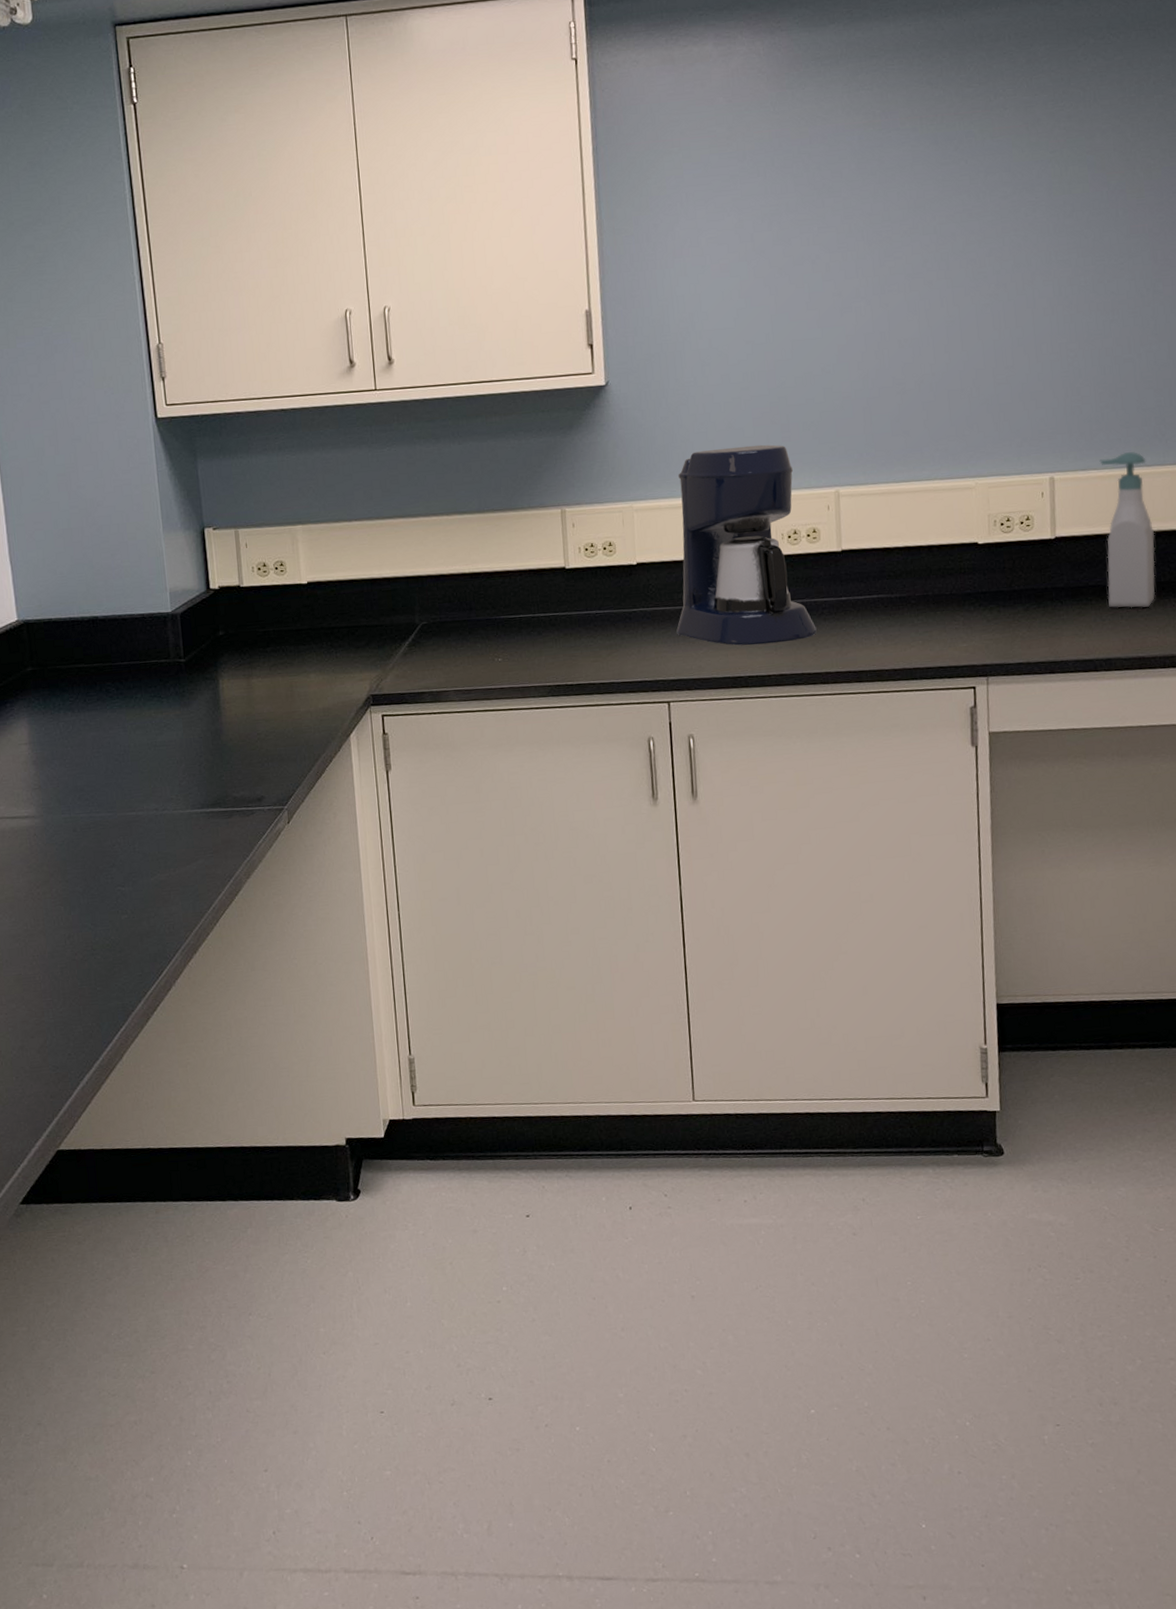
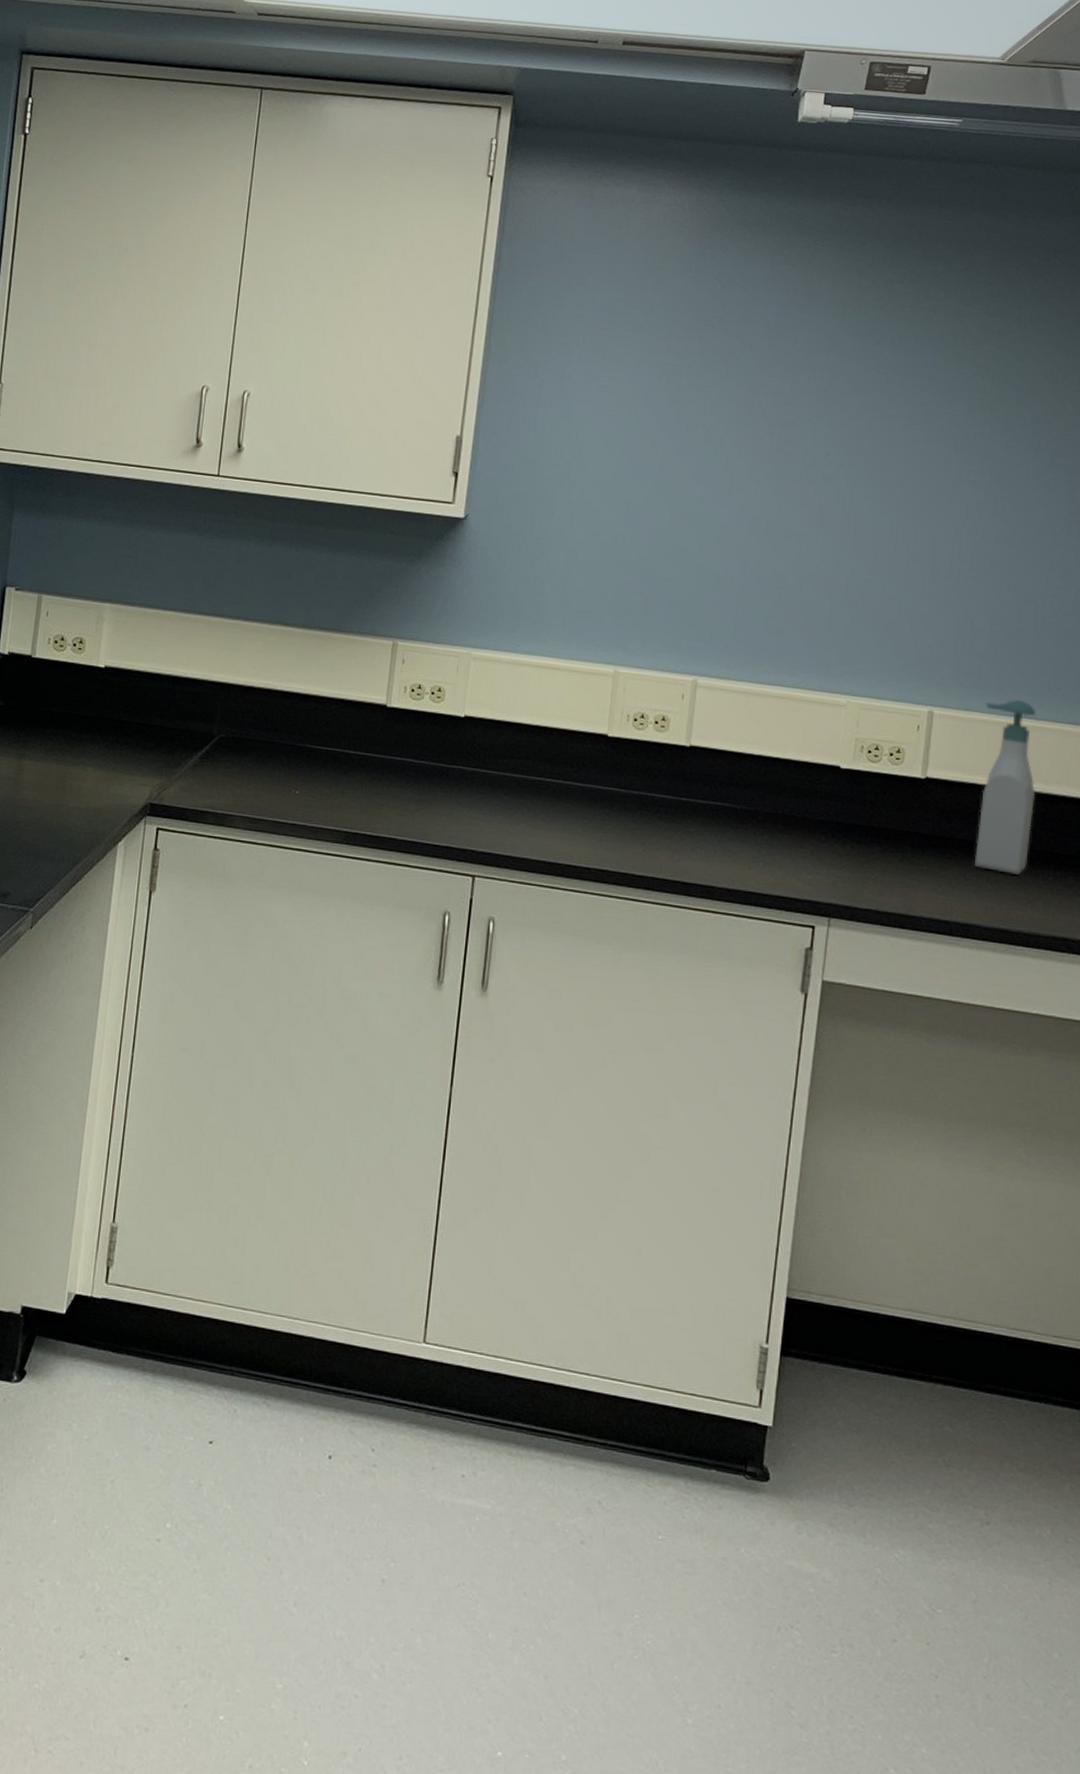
coffee maker: present [676,444,817,646] -> none [495,608,651,836]

